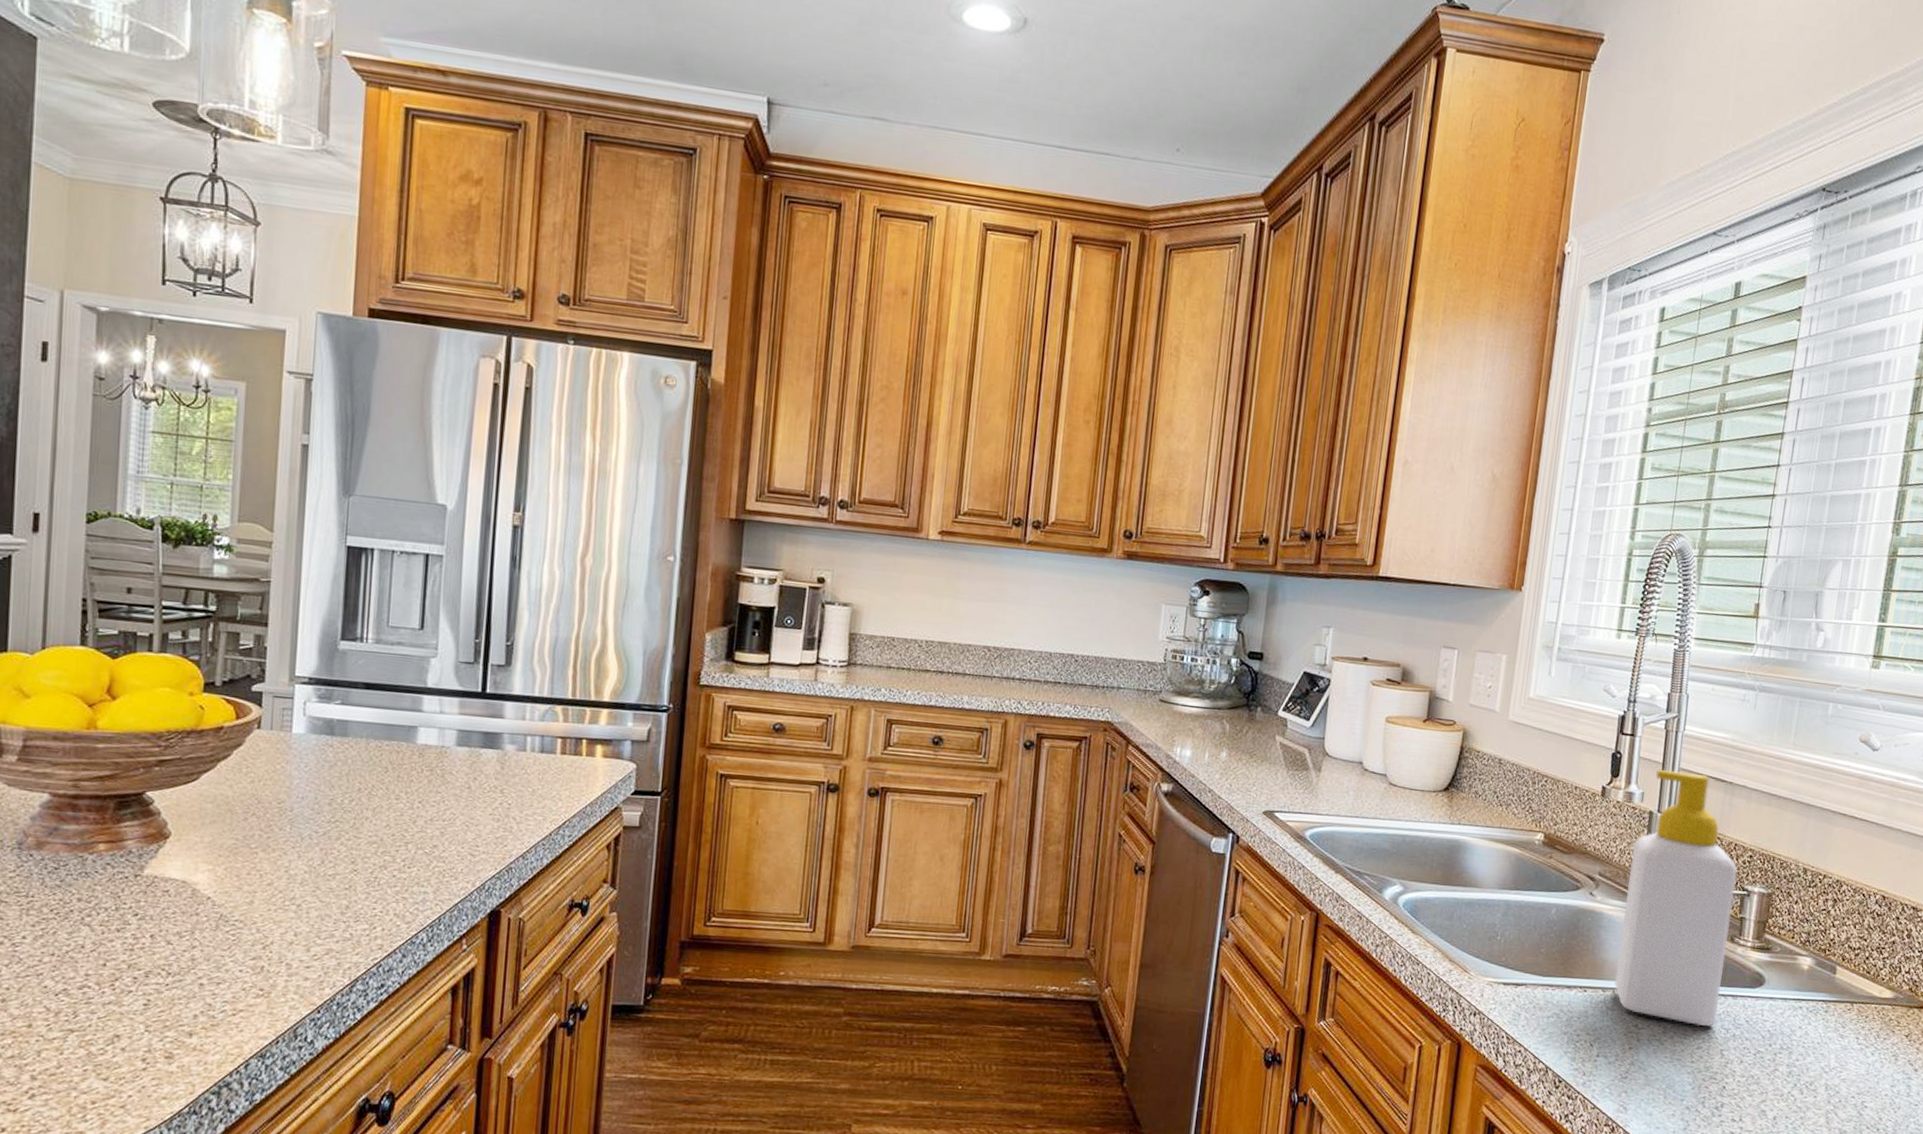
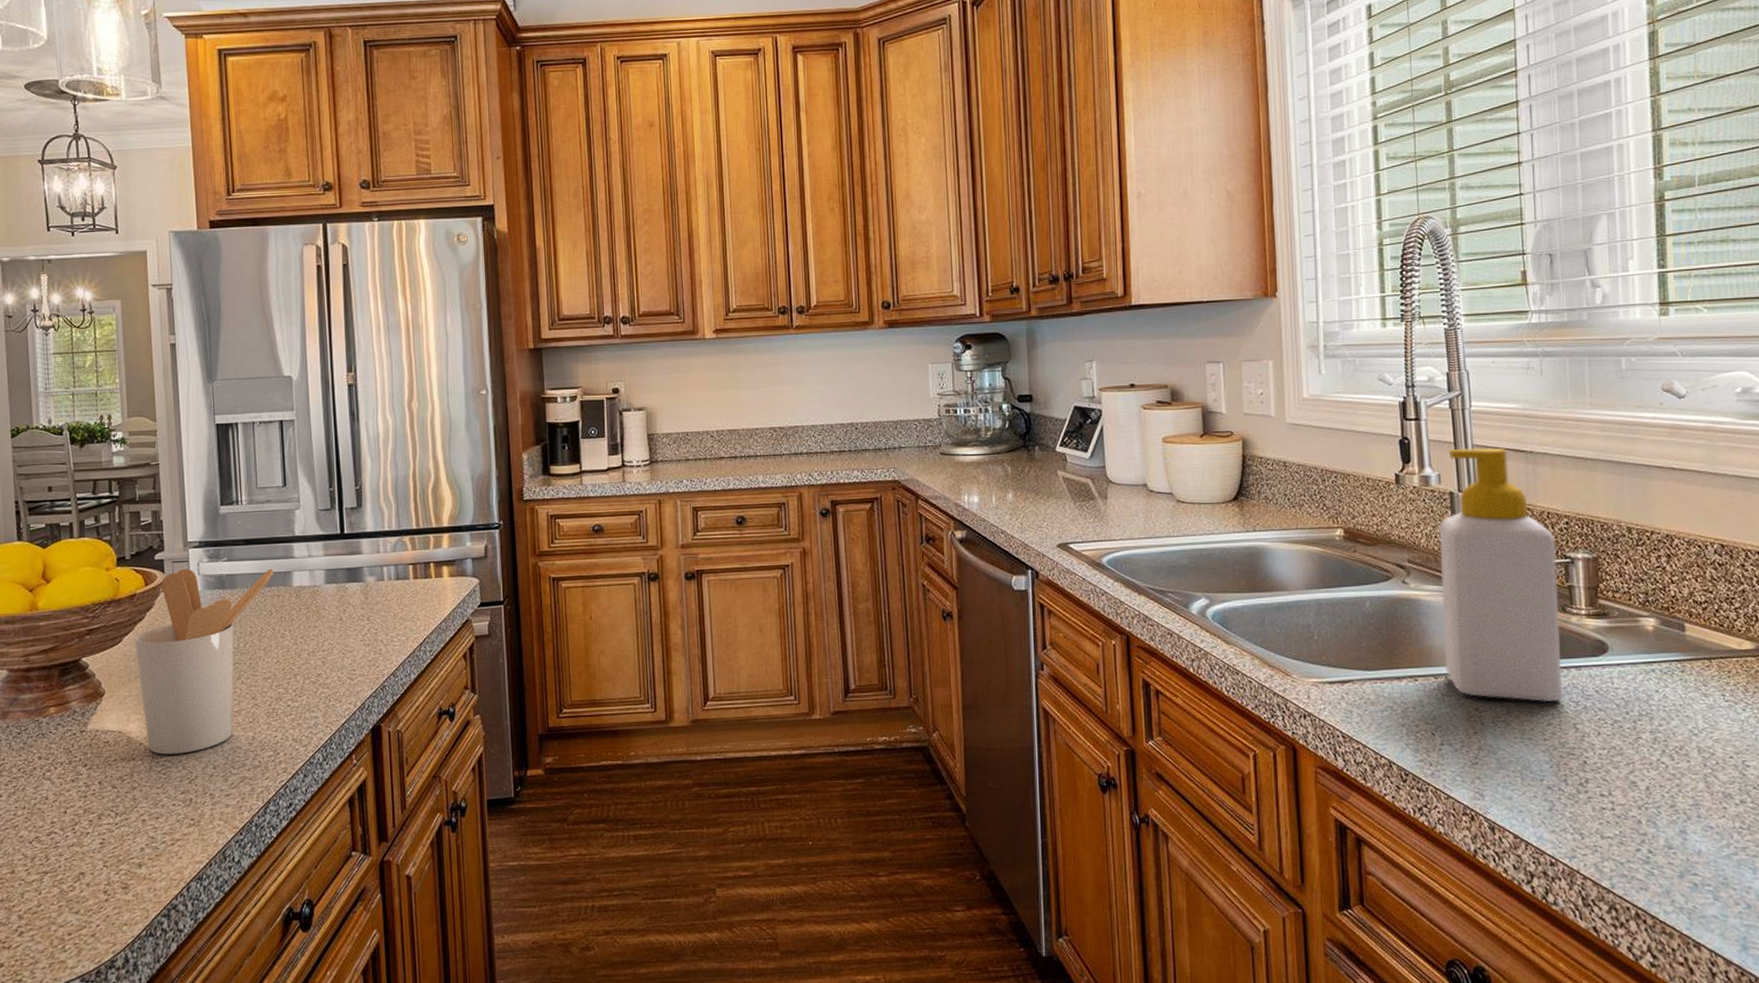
utensil holder: none [214,705,396,915] -> present [135,568,274,755]

